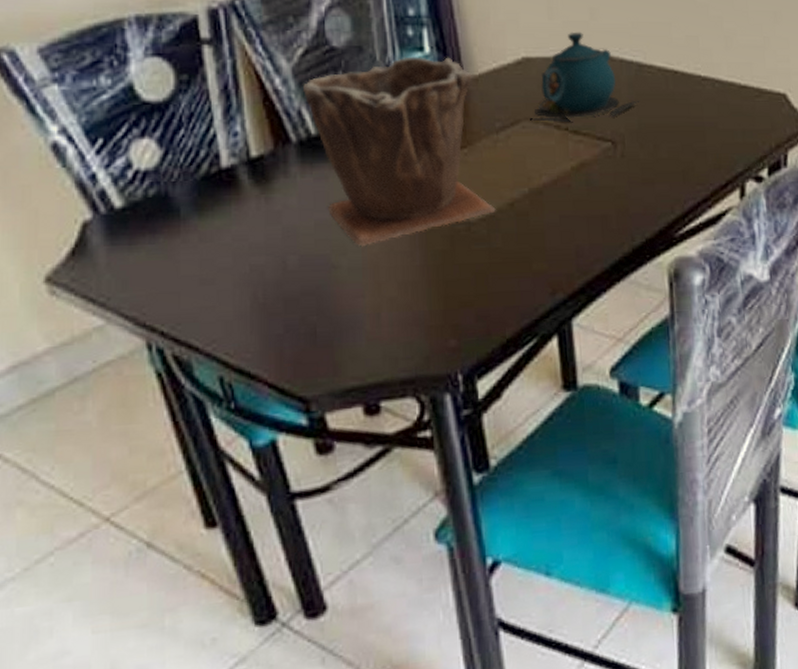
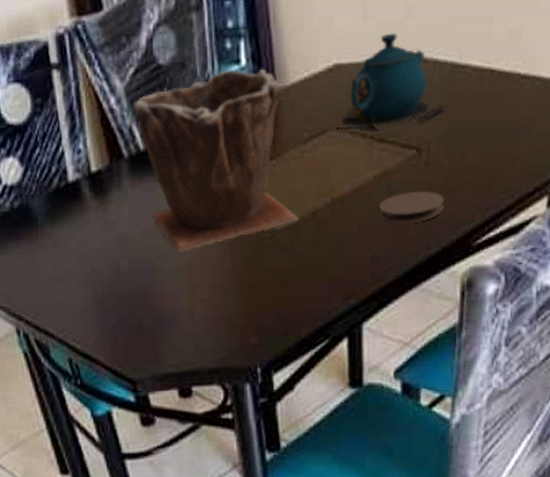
coaster: none [579,183,644,215] -> present [379,191,445,223]

